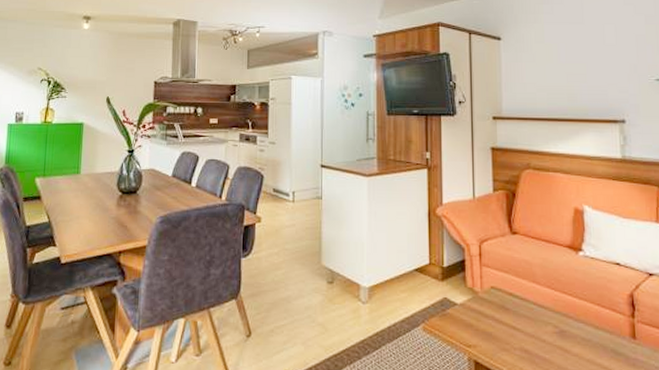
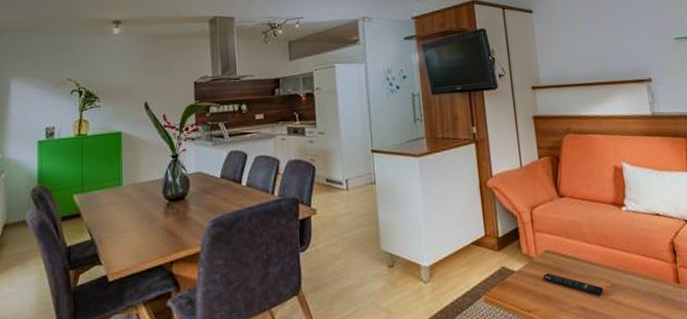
remote control: none [486,310,551,340] -> present [543,273,604,296]

